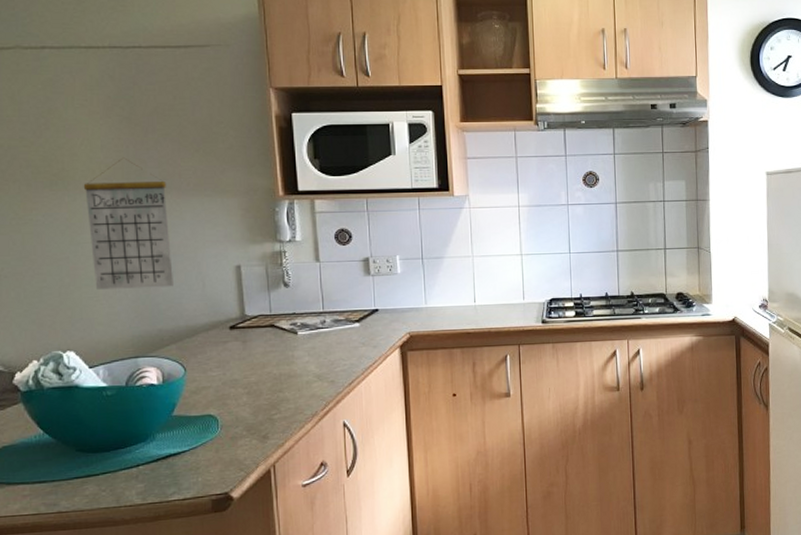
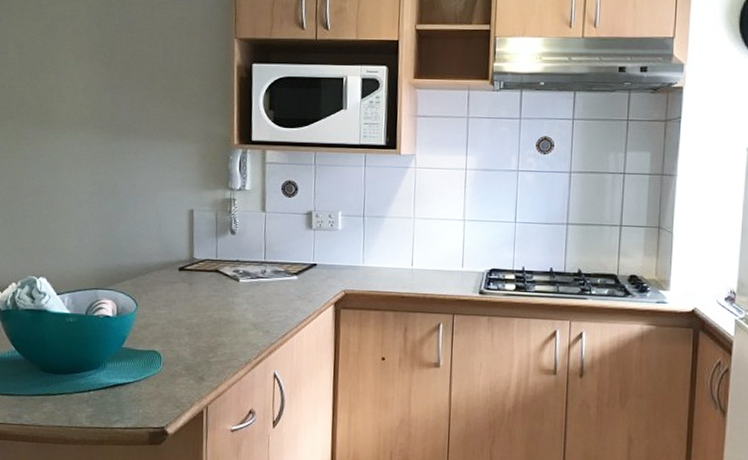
calendar: present [83,157,173,290] -> none [66,100,135,226]

